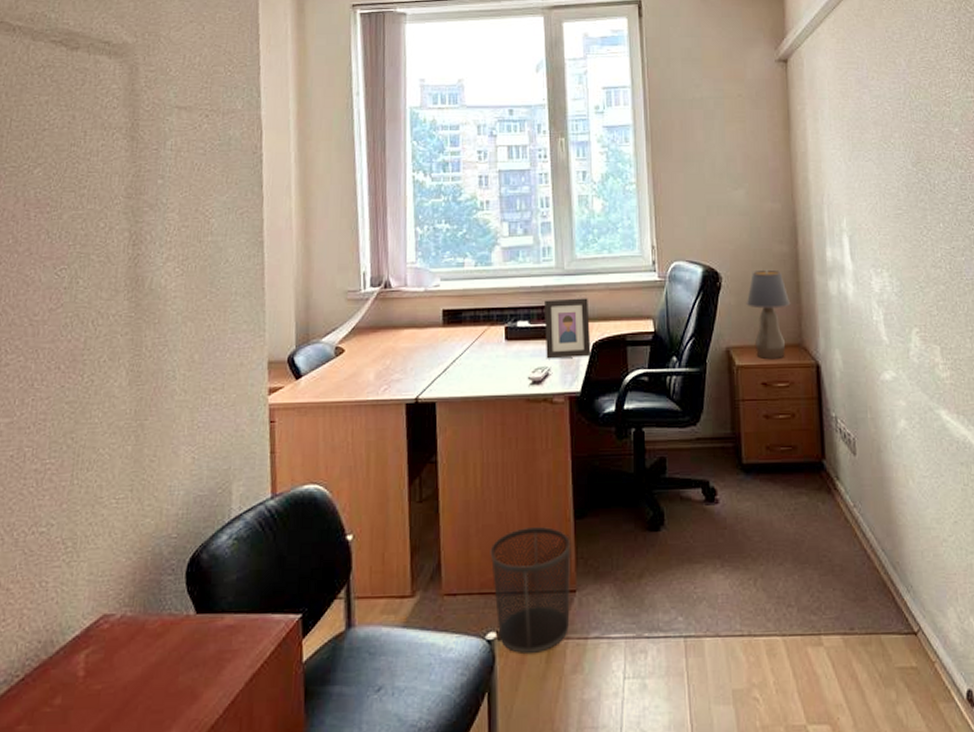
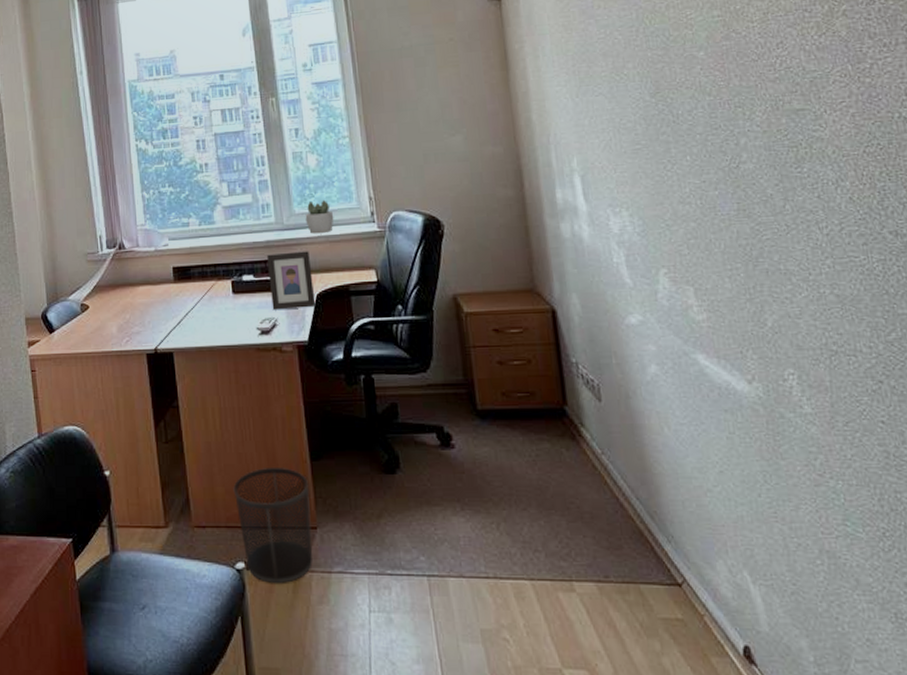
succulent plant: none [587,246,616,281] -> present [305,200,334,234]
table lamp: present [746,269,791,360] -> none [471,215,520,306]

